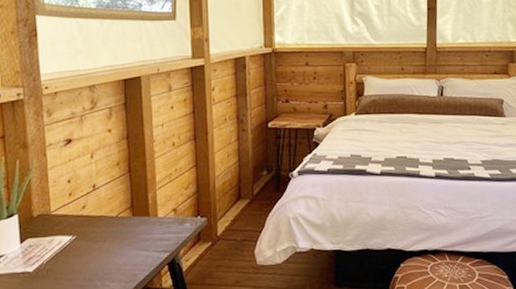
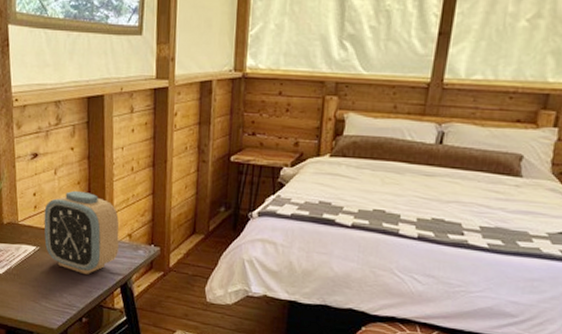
alarm clock: none [80,172,164,257] -> present [44,190,120,274]

